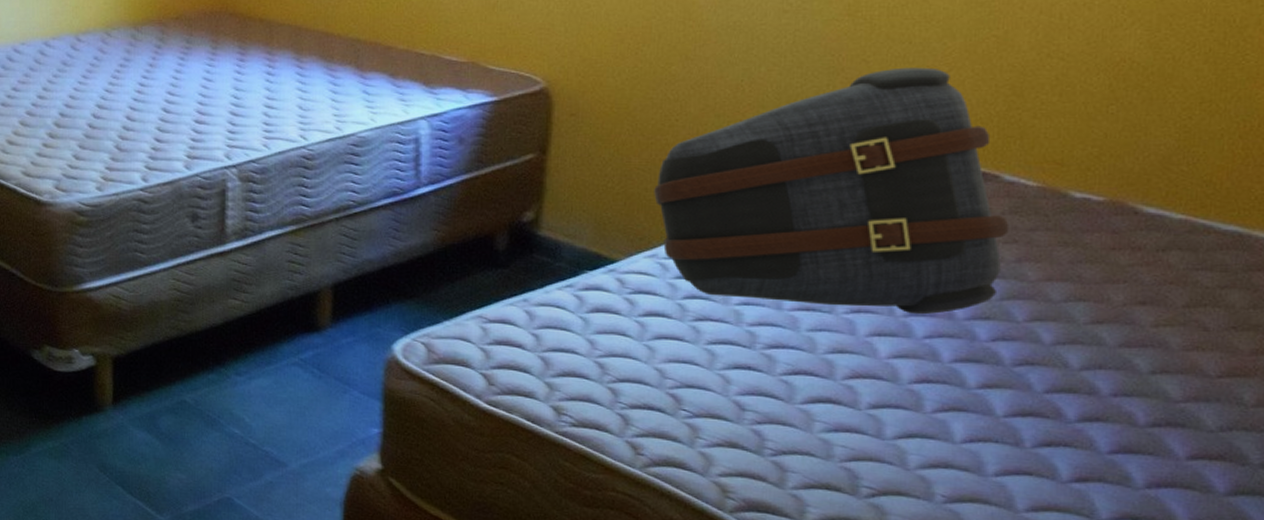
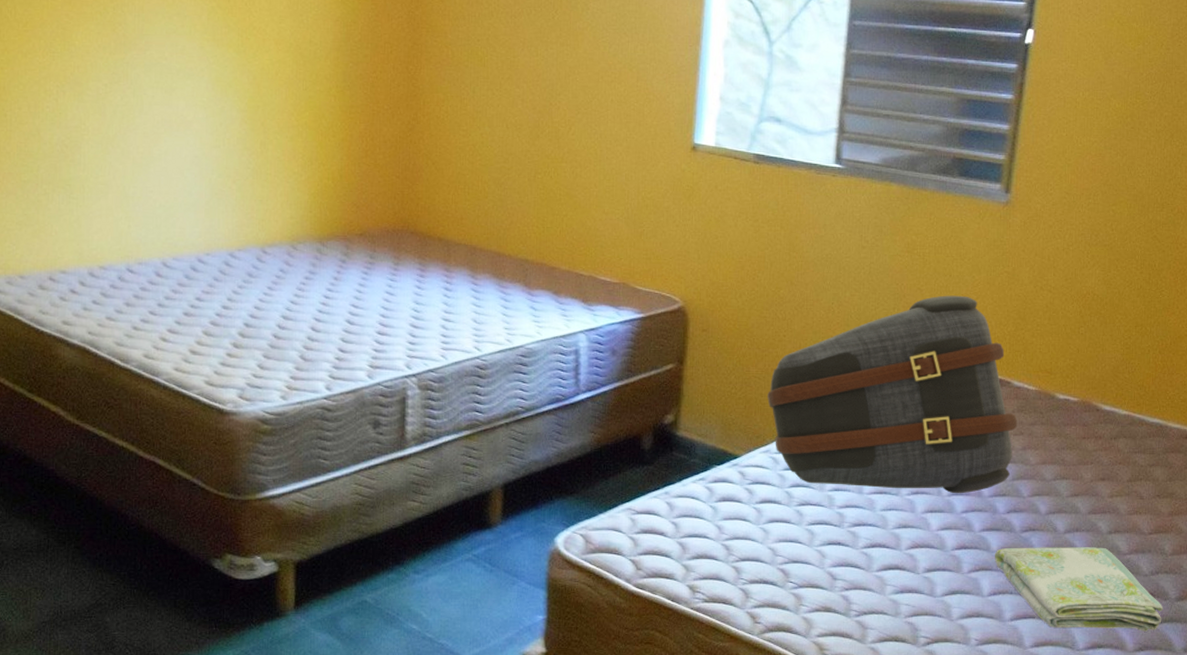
towel: none [971,384,1240,505] -> present [994,547,1164,632]

